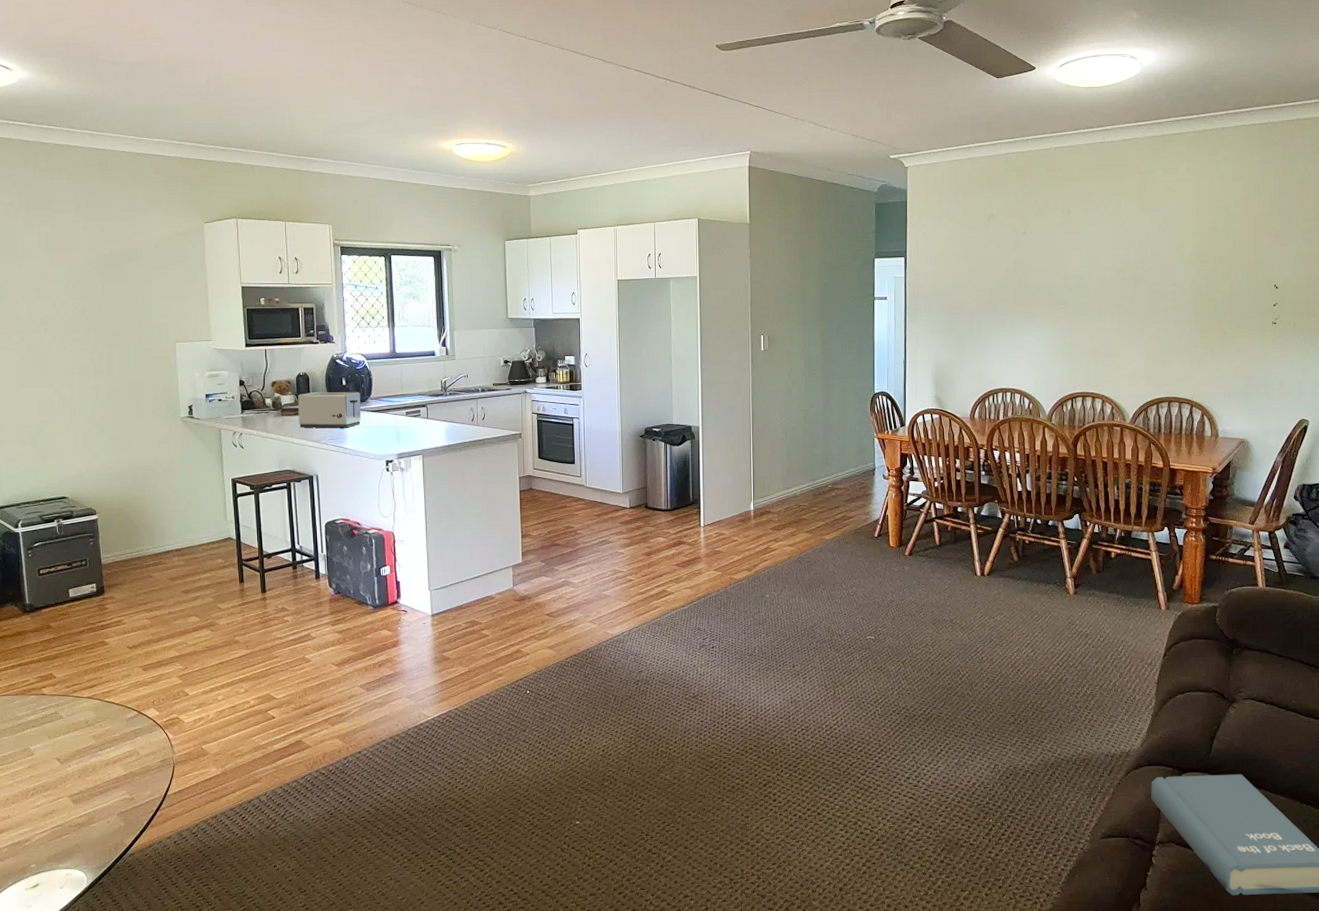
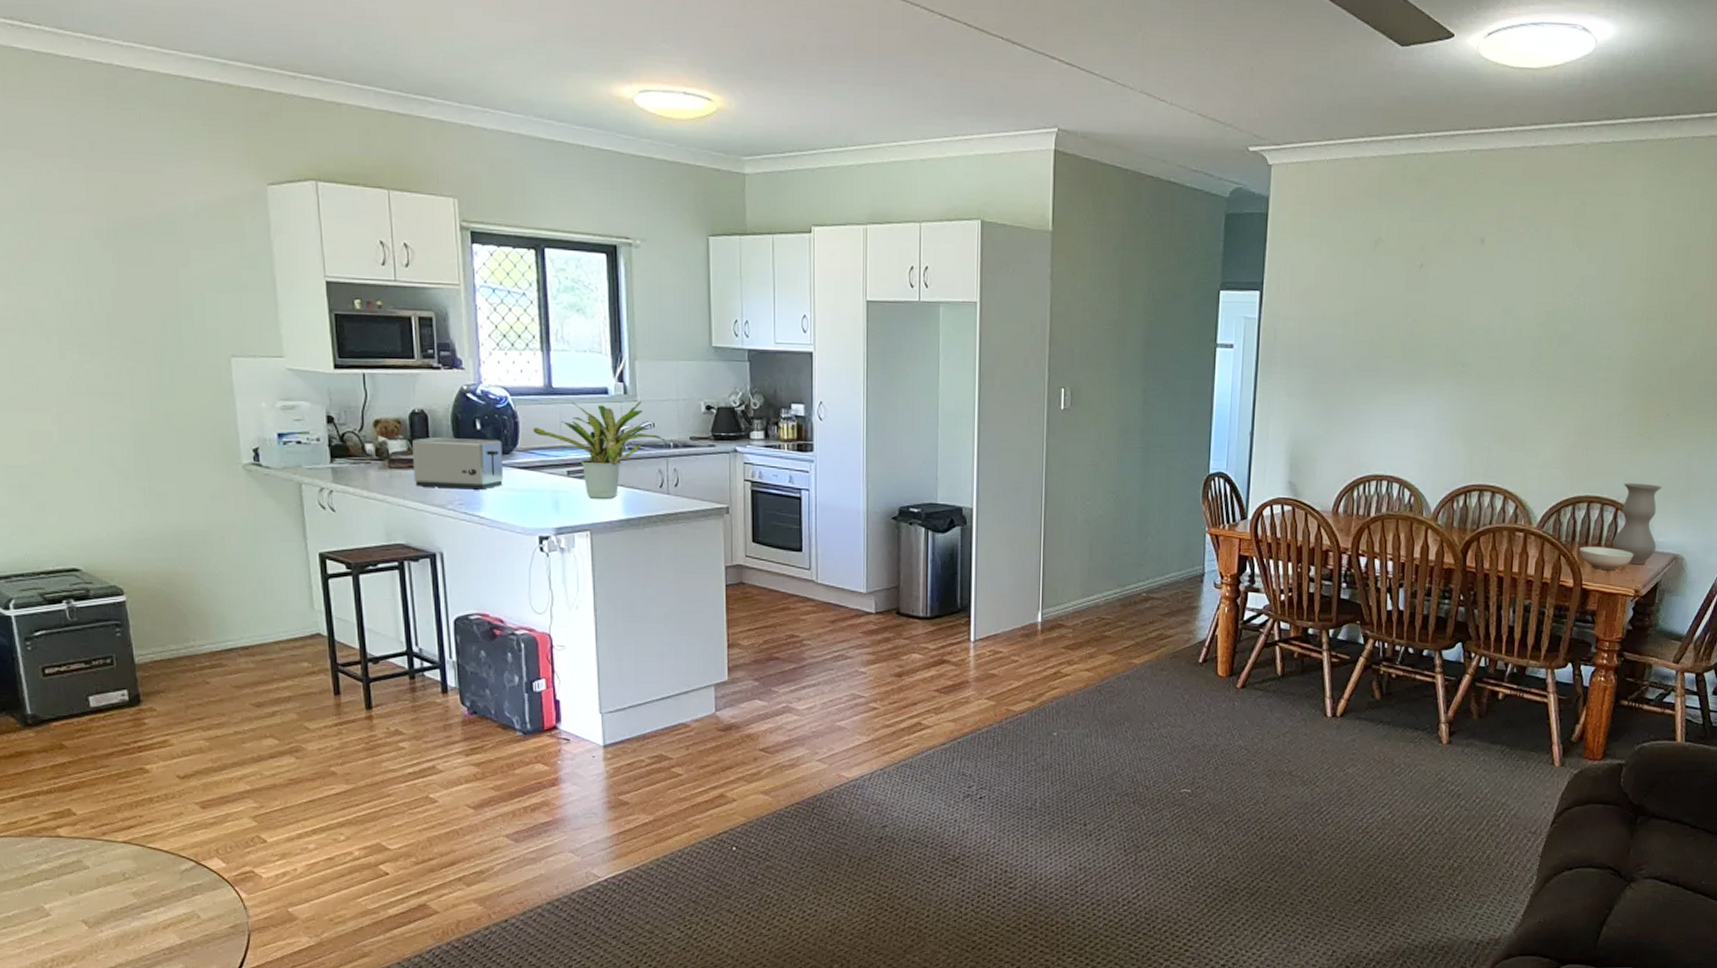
potted plant: none [382,359,475,432] -> present [533,400,665,500]
bowl: none [1165,435,1209,454] -> present [1579,546,1634,571]
vase: none [1190,385,1226,449] -> present [1611,482,1662,565]

